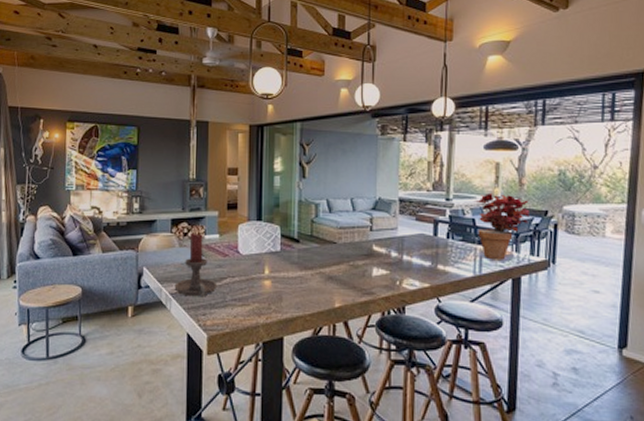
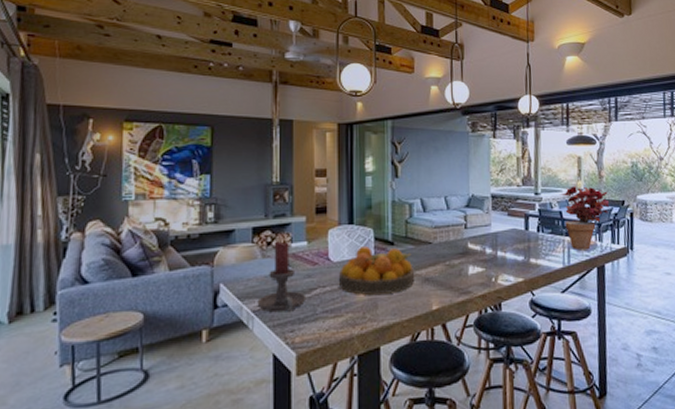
fruit bowl: none [246,241,319,288] -> present [338,245,415,295]

